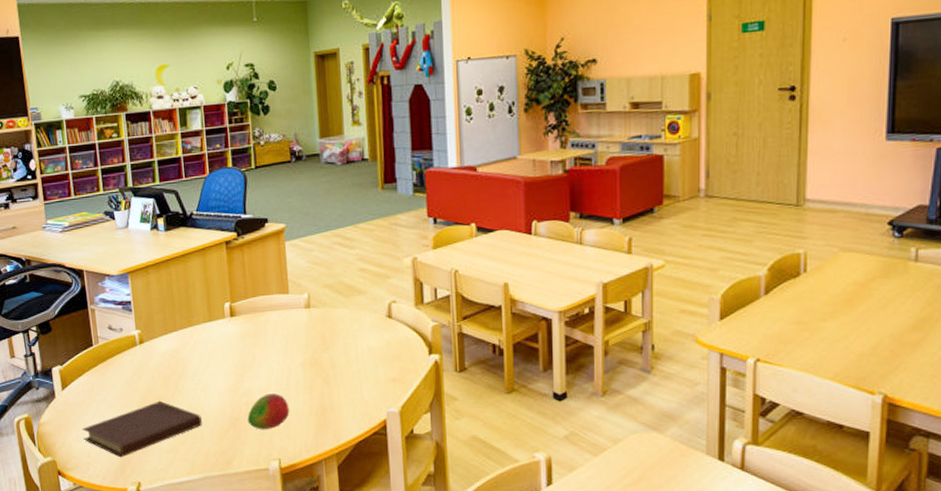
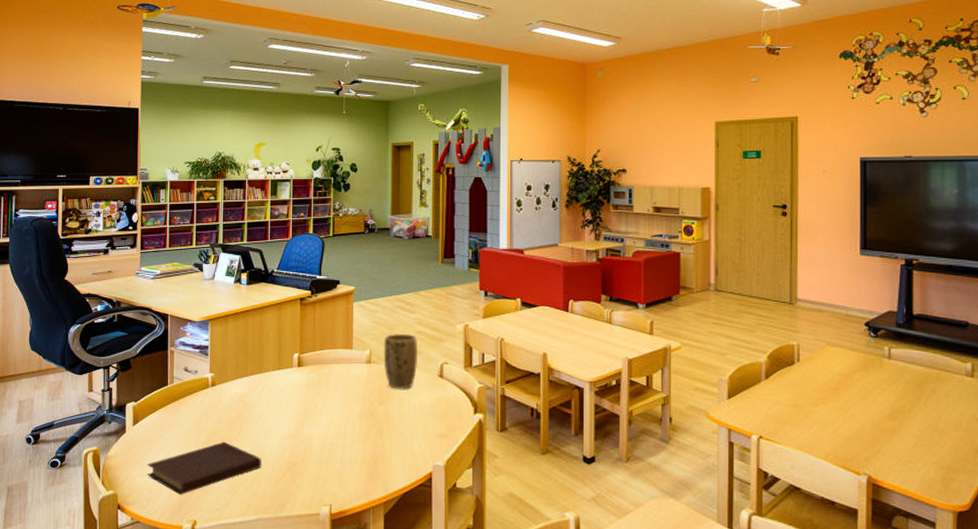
fruit: present [247,393,290,430] -> none [304,441,344,476]
plant pot: none [322,272,362,334] -> present [383,333,417,389]

